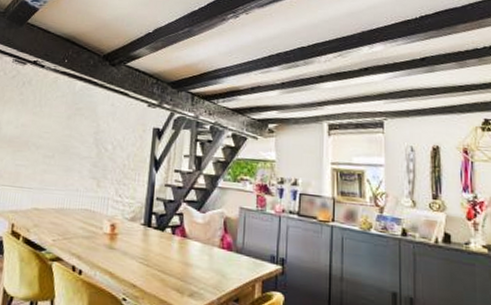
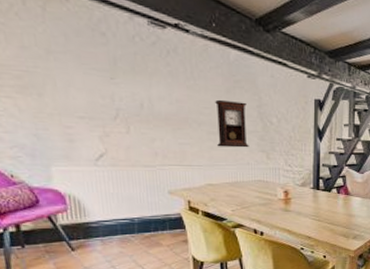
pendulum clock: none [50,125,84,174] -> present [215,99,249,148]

